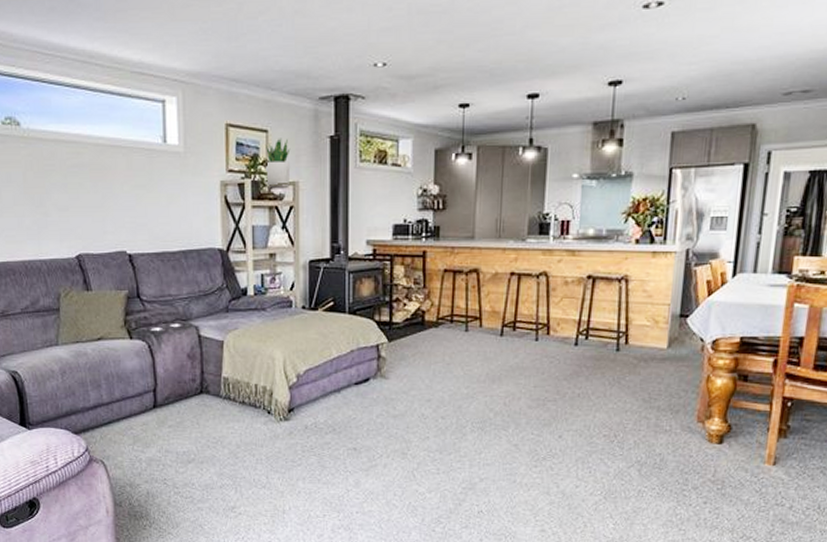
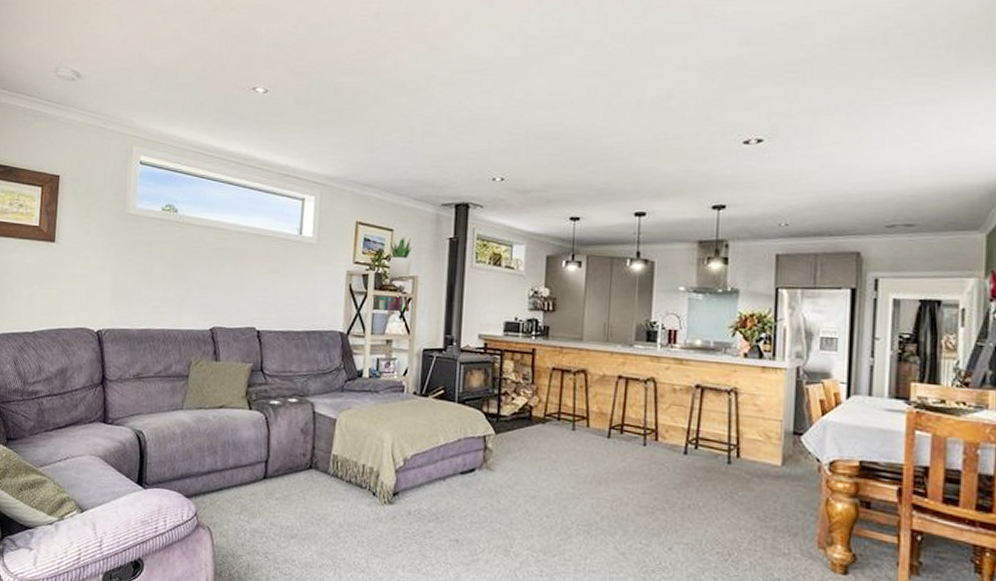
books: none [249,196,292,223] -> present [370,288,410,312]

